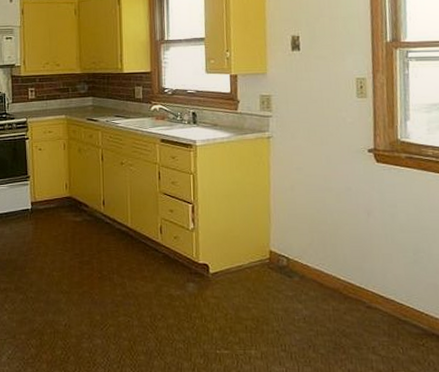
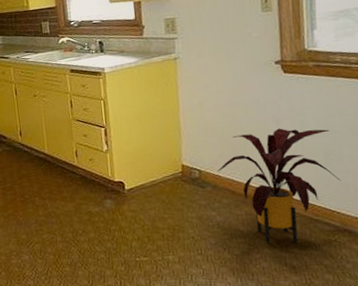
house plant: none [306,220,430,344] -> present [217,128,341,242]

